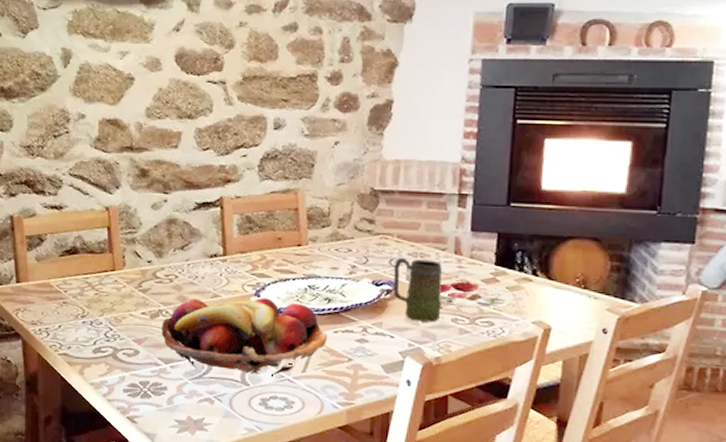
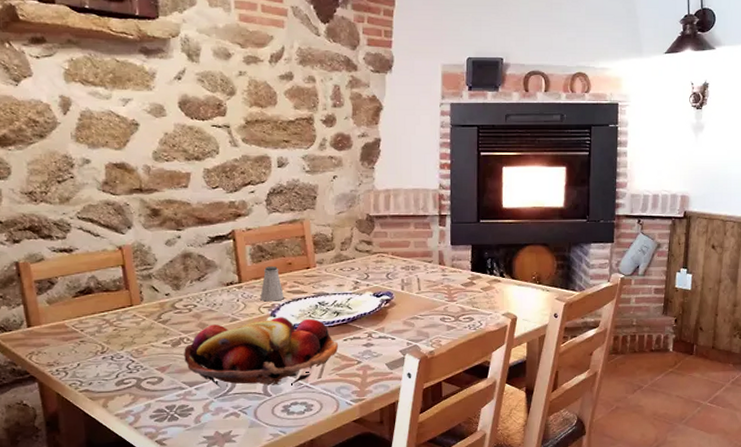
saltshaker: none [245,240,271,280] -> present [260,266,284,302]
mug: present [392,257,442,322] -> none [390,271,432,323]
plate: present [439,280,514,308] -> none [429,287,488,308]

